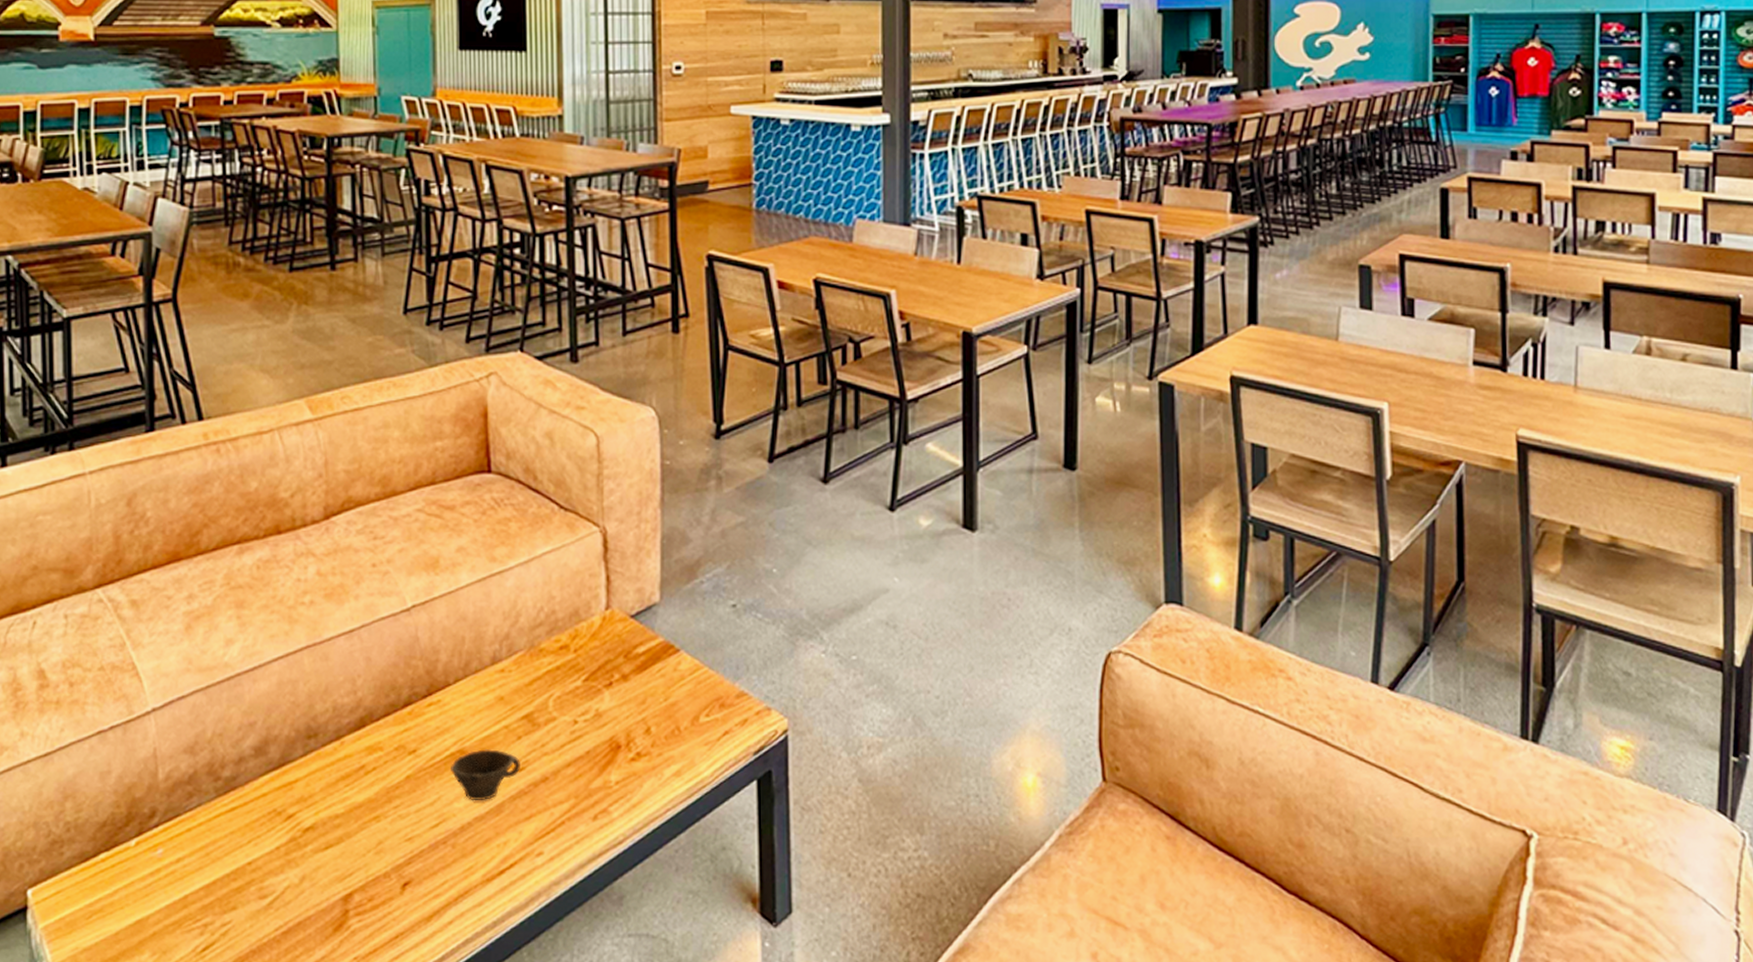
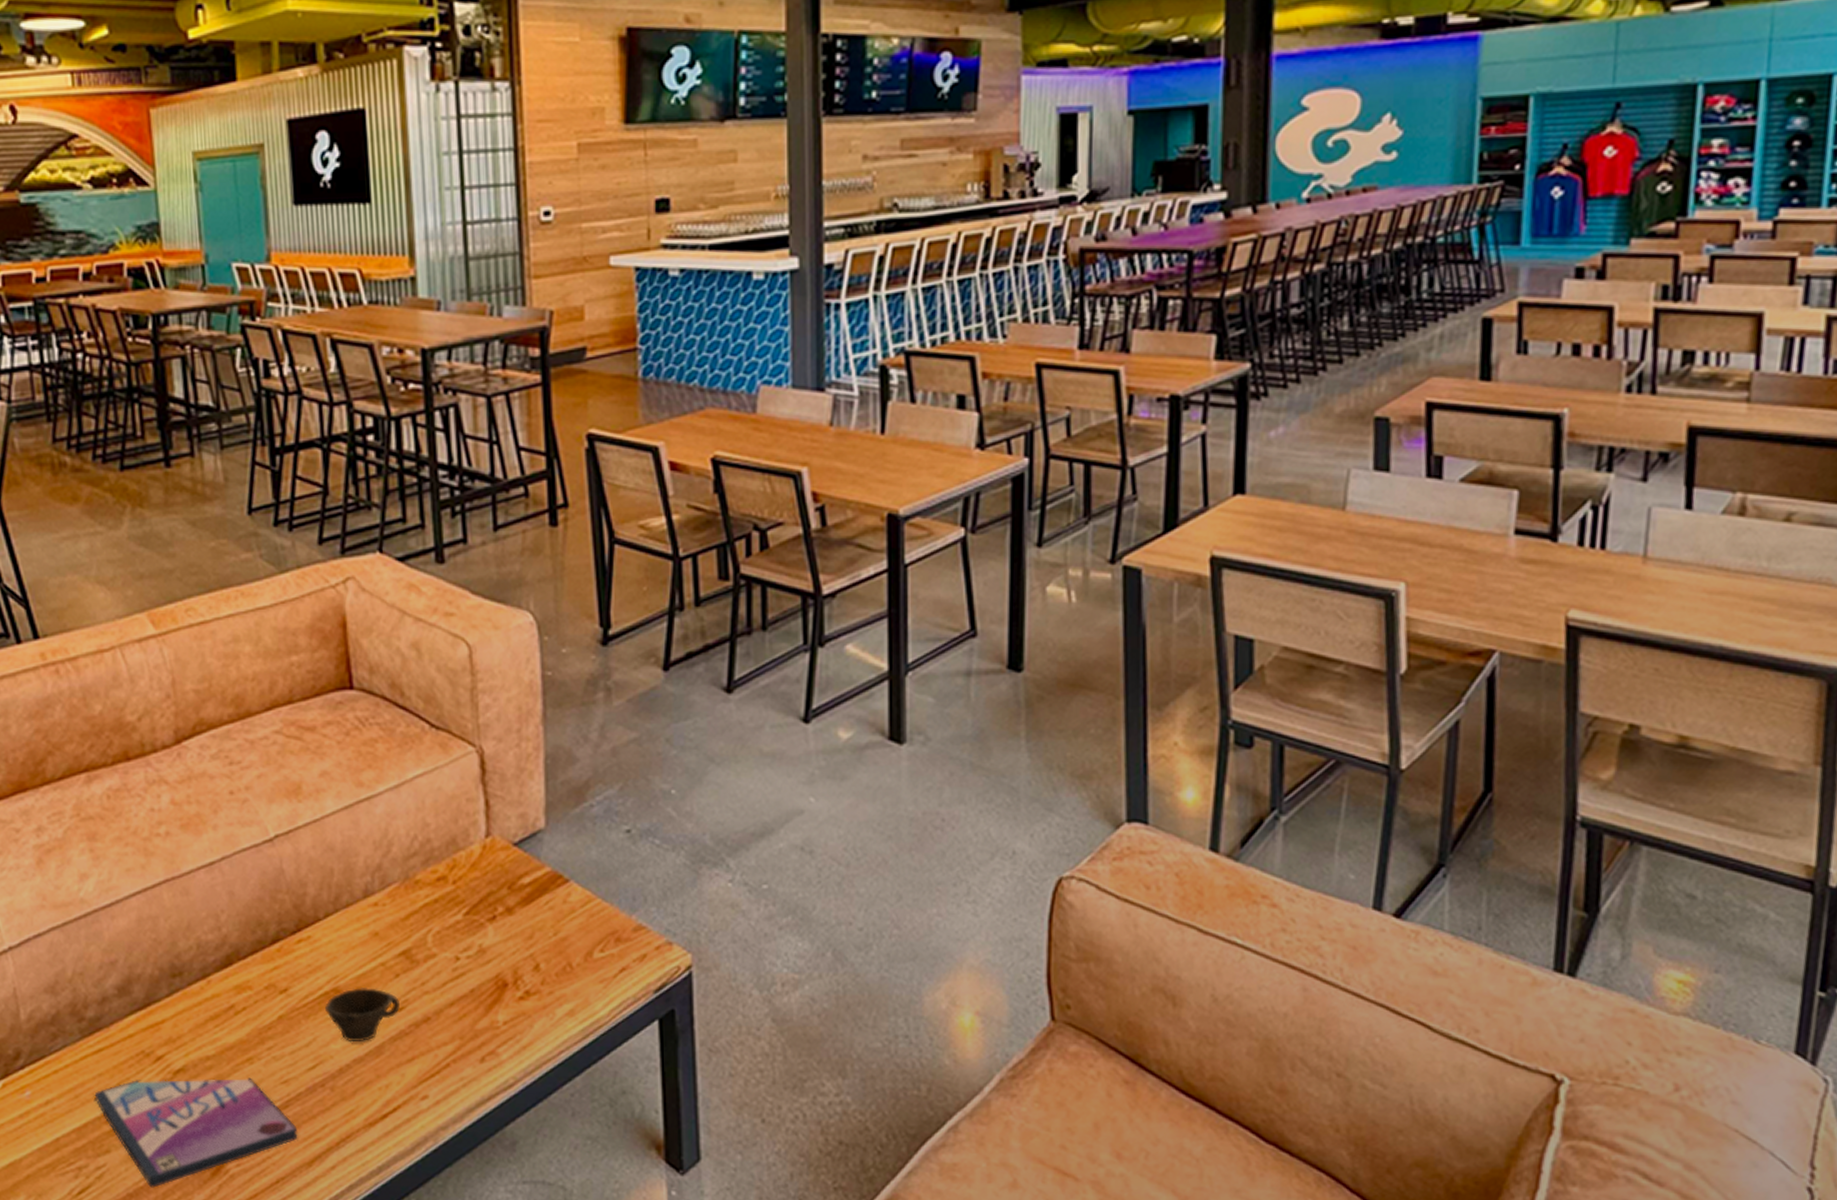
video game case: none [225,835,419,944] -> present [94,1077,298,1188]

